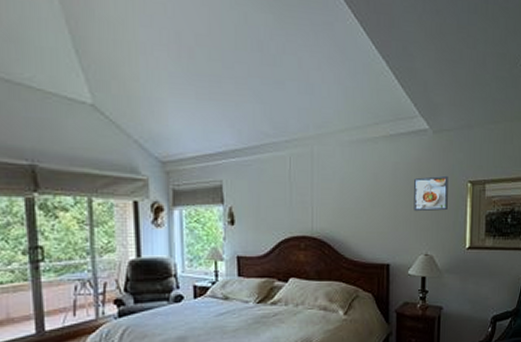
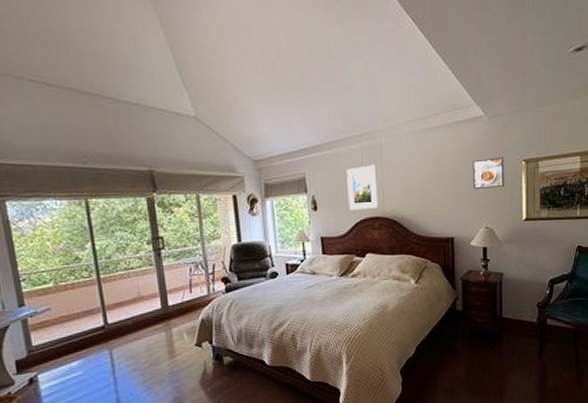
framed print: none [271,176,306,227] -> present [346,165,378,211]

